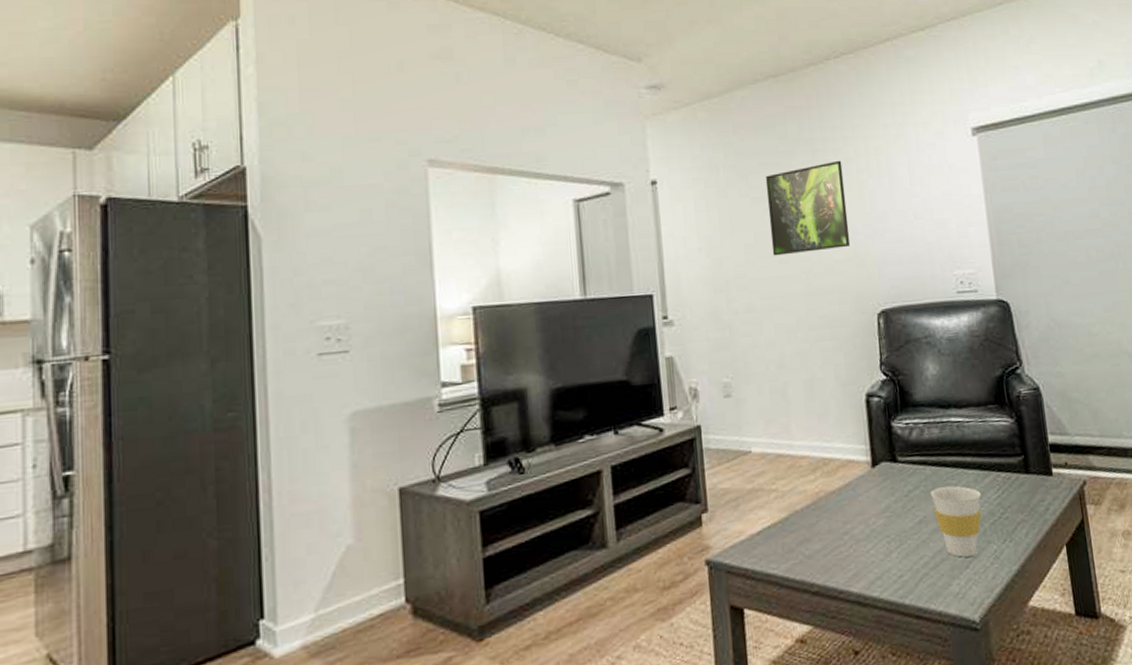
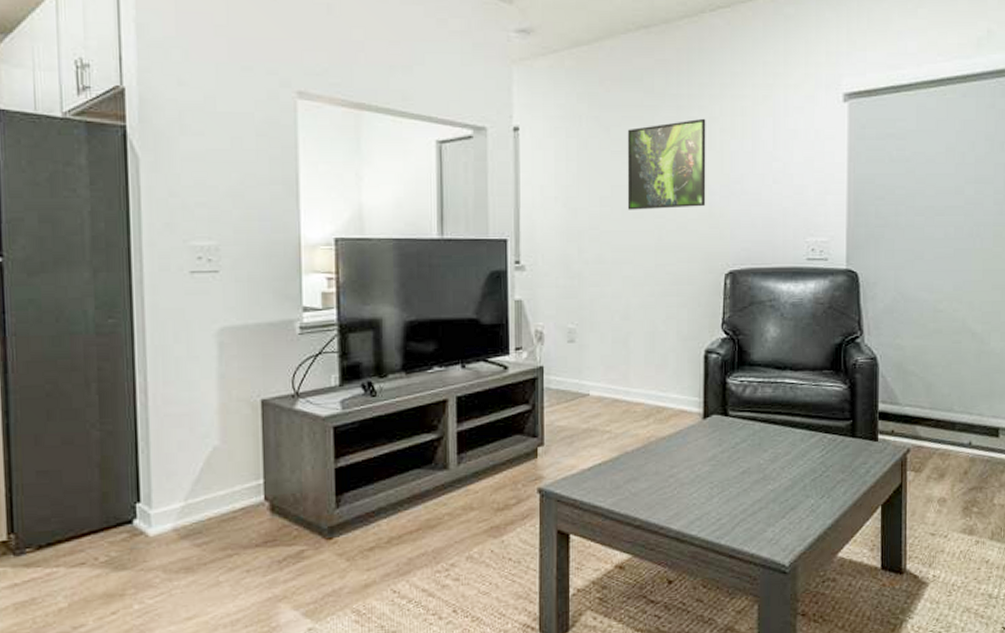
cup: present [930,486,982,558] -> none [757,442,805,508]

